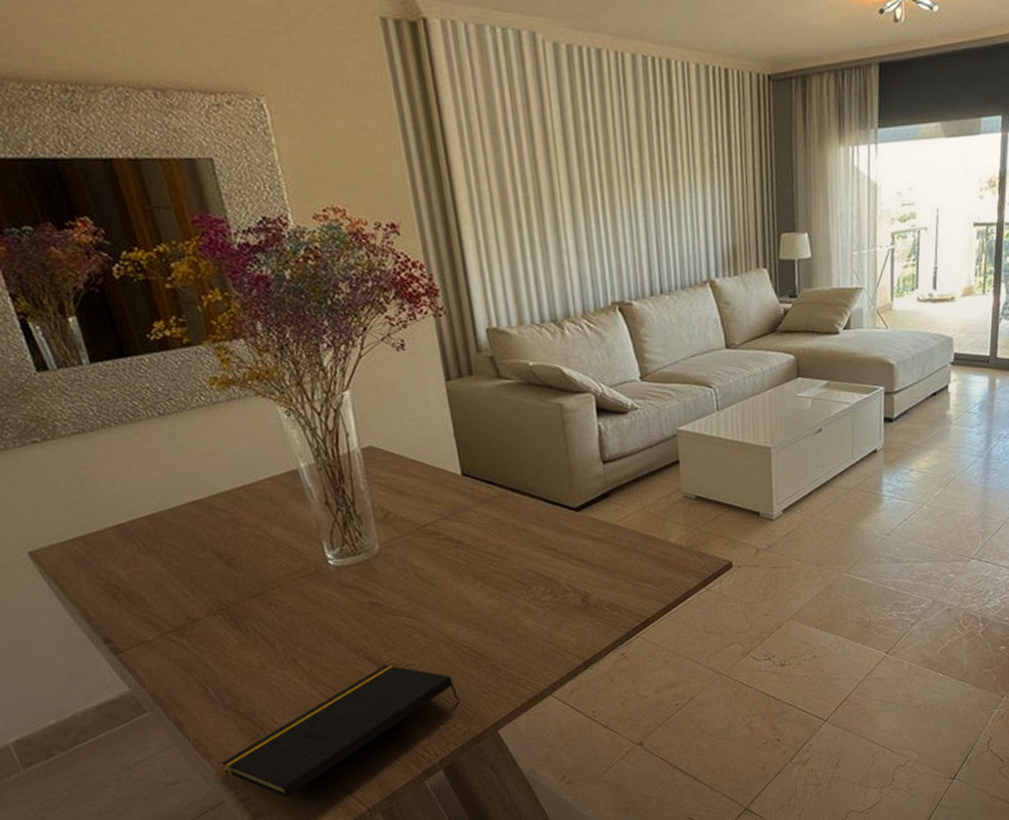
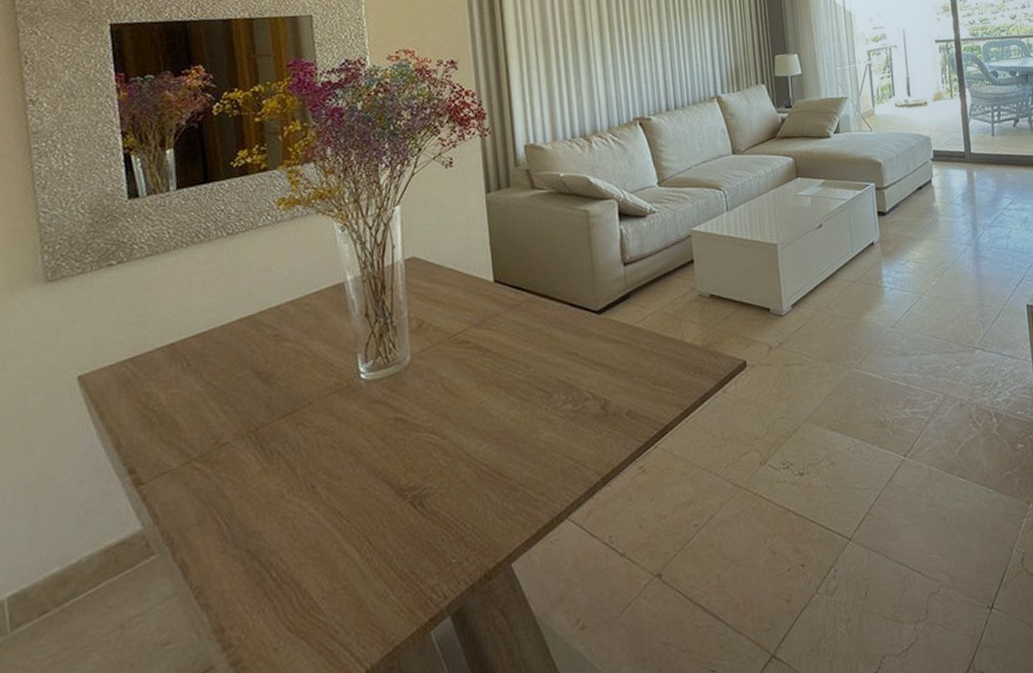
notepad: present [221,664,460,798] -> none [219,488,475,659]

